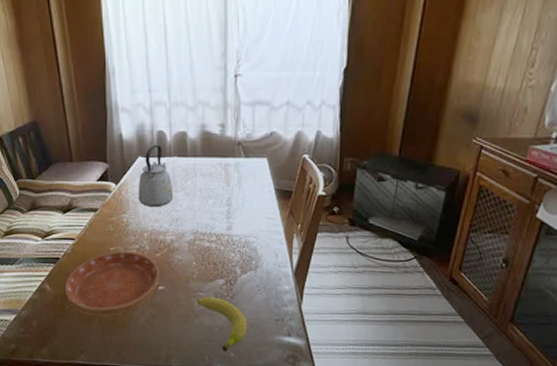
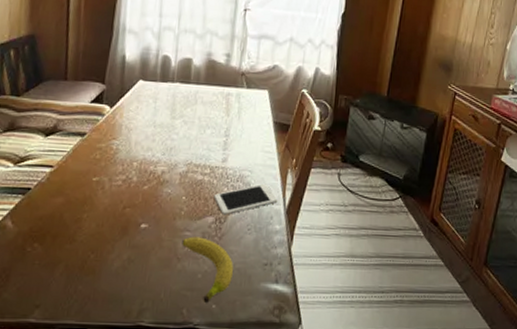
saucer: present [64,251,160,316] -> none [29,182,145,260]
kettle: present [138,144,174,208] -> none [132,68,172,135]
cell phone: none [222,248,285,278] -> present [213,183,278,215]

